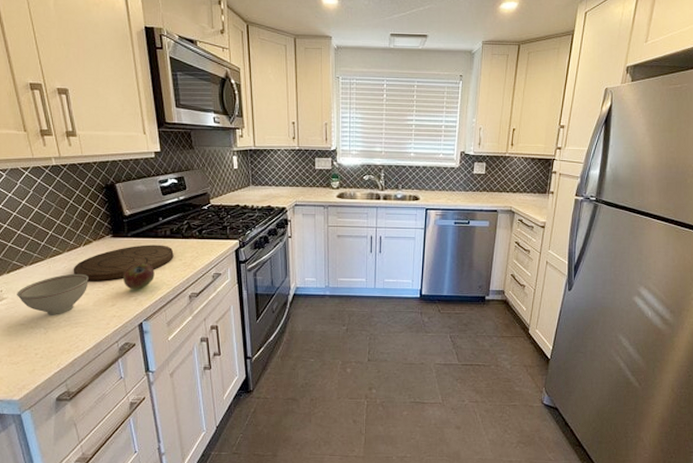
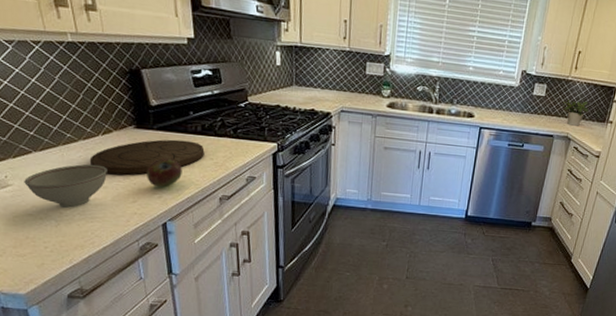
potted plant: none [503,174,529,199] -> present [562,99,589,126]

